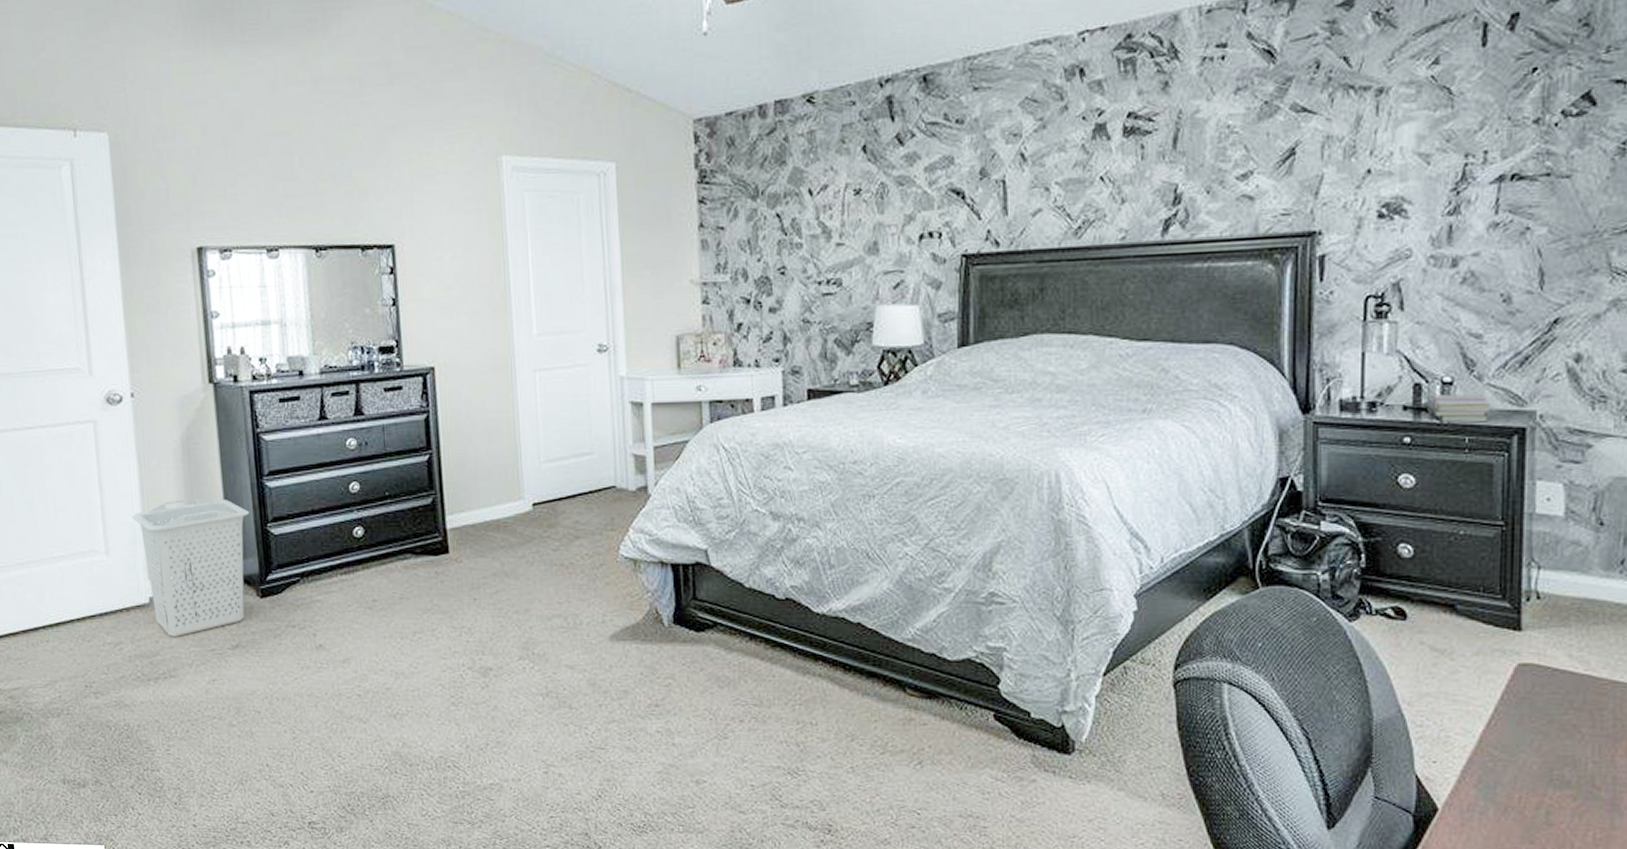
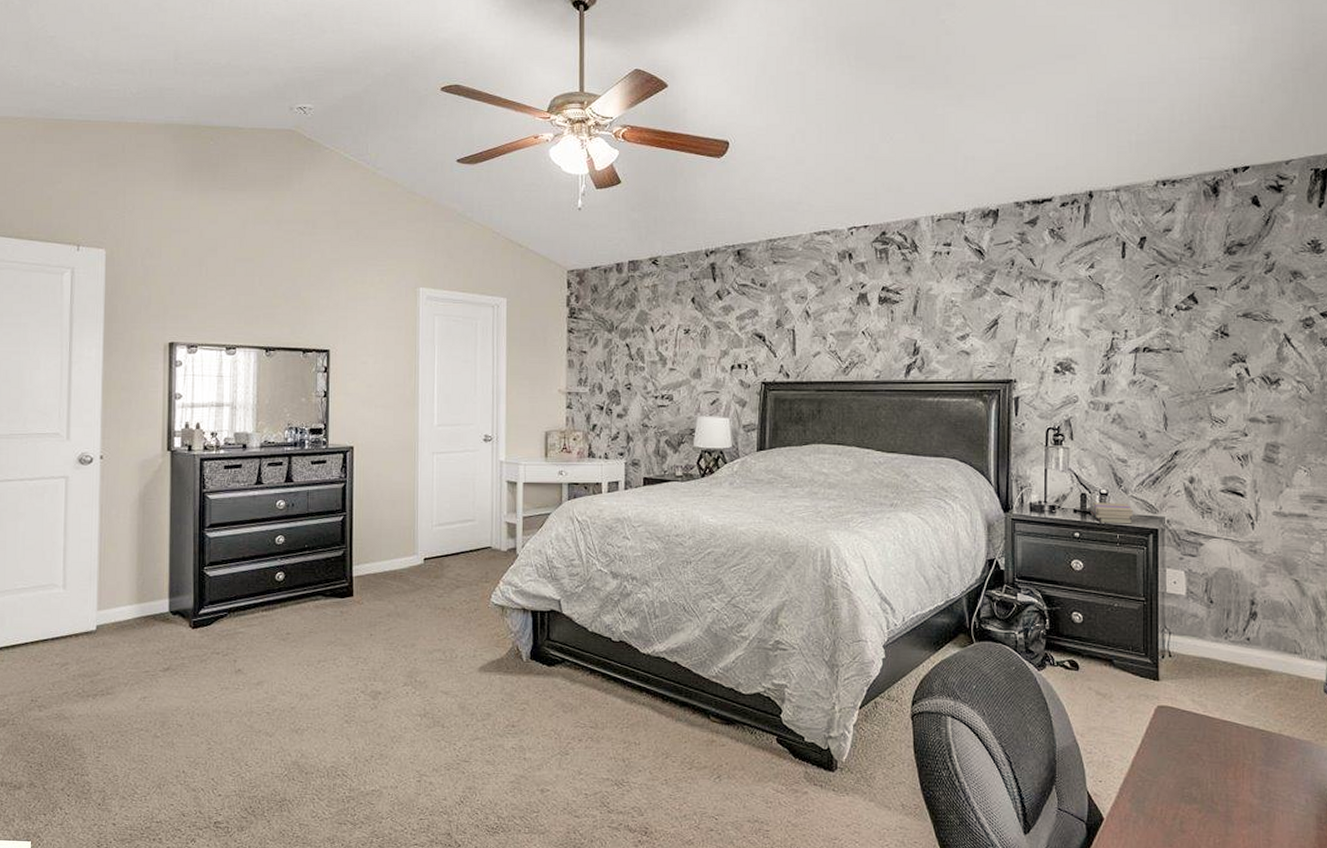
laundry basket: present [132,497,250,636] -> none [89,543,191,659]

